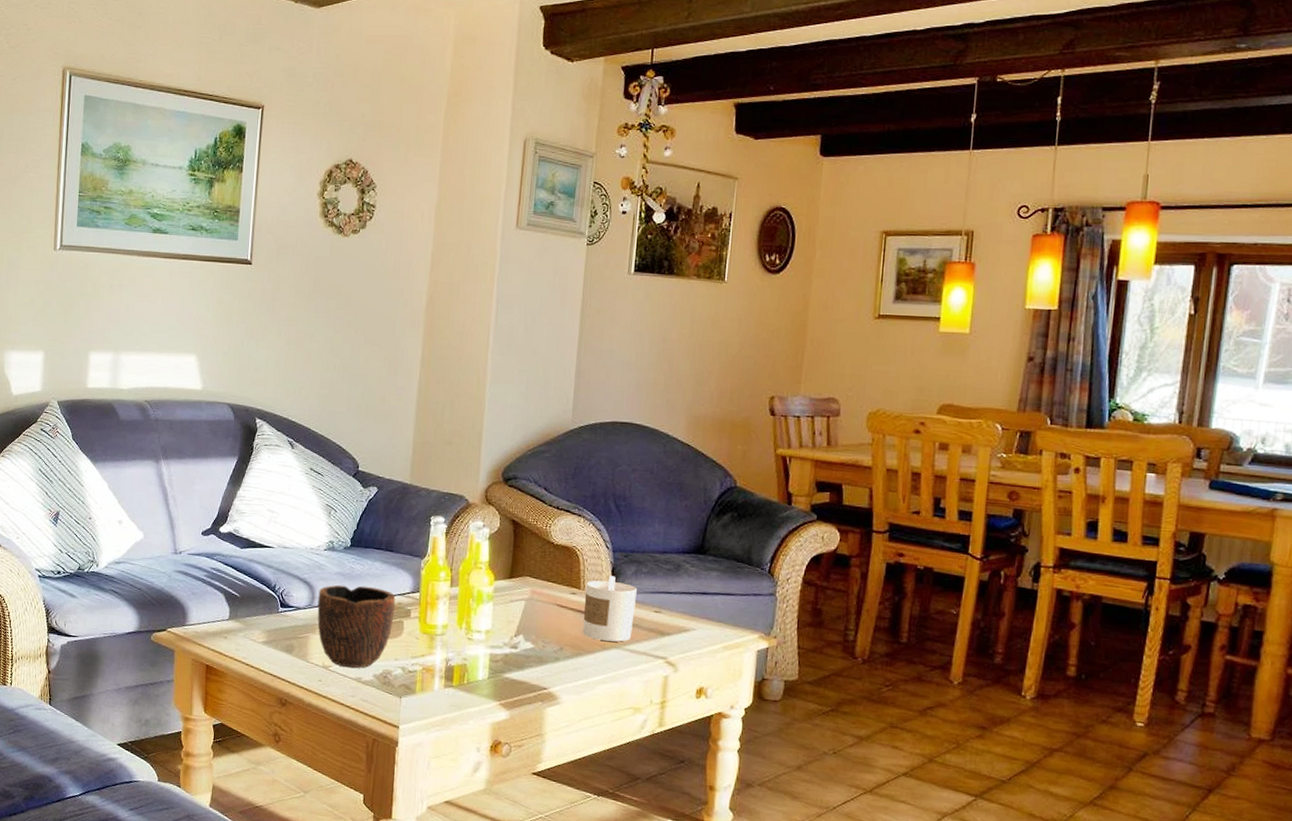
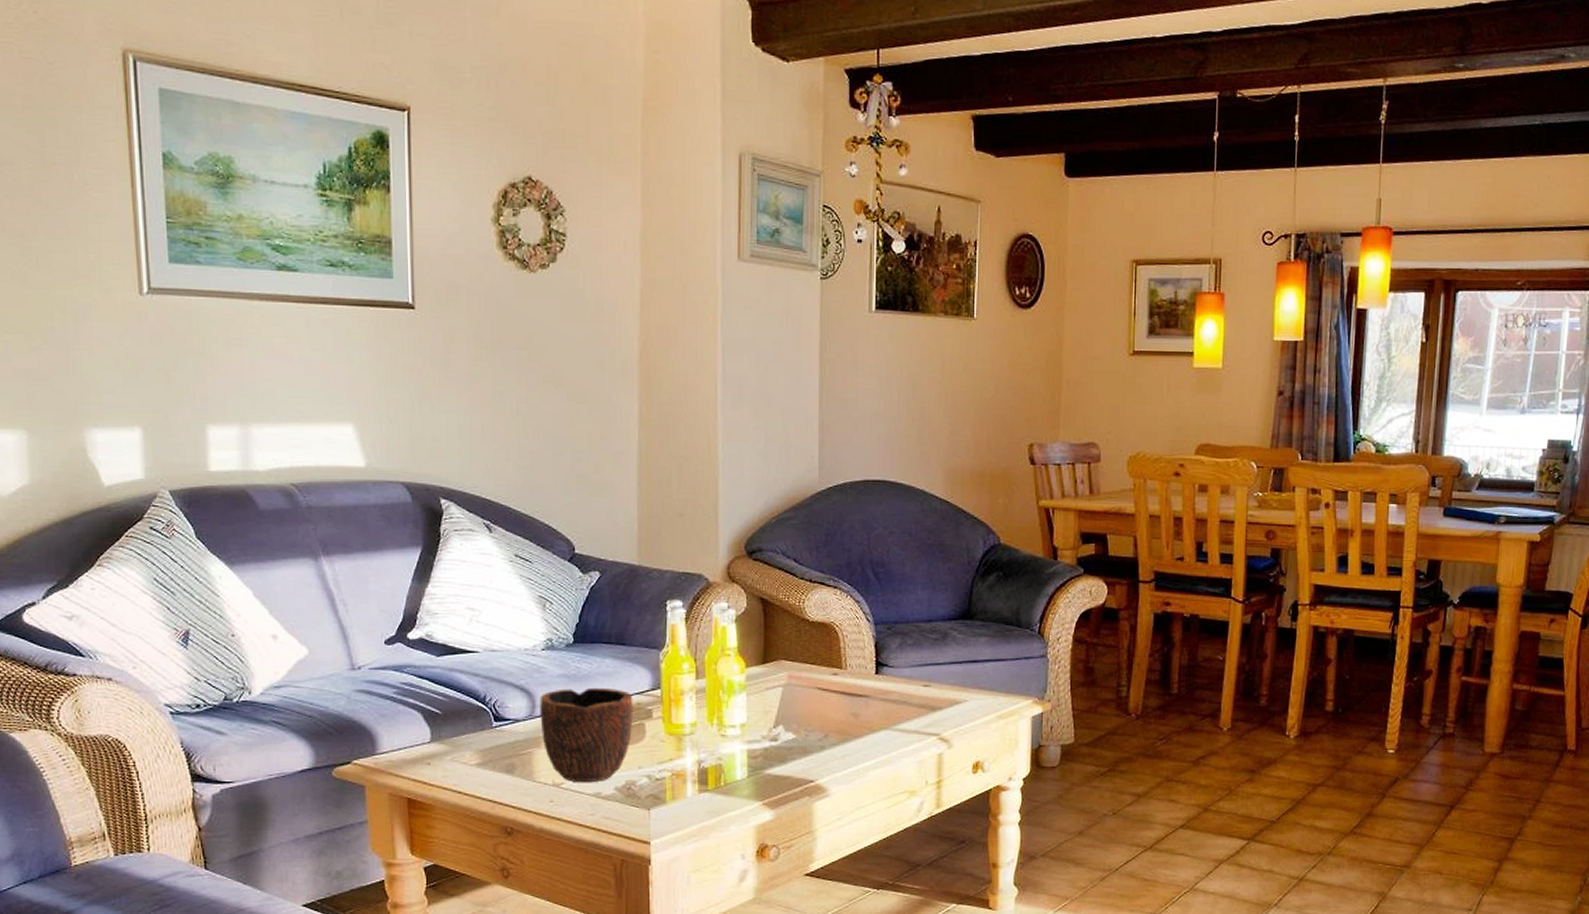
candle: present [583,575,637,642] -> none [847,651,903,722]

